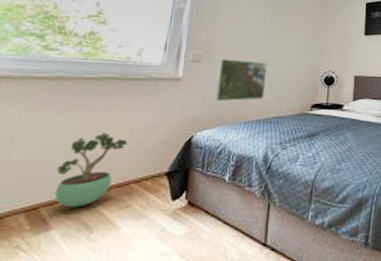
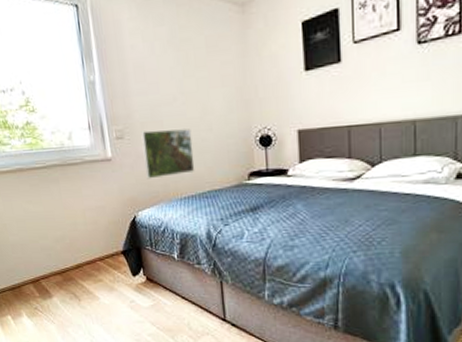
potted plant: present [54,132,128,208] -> none [41,217,85,280]

